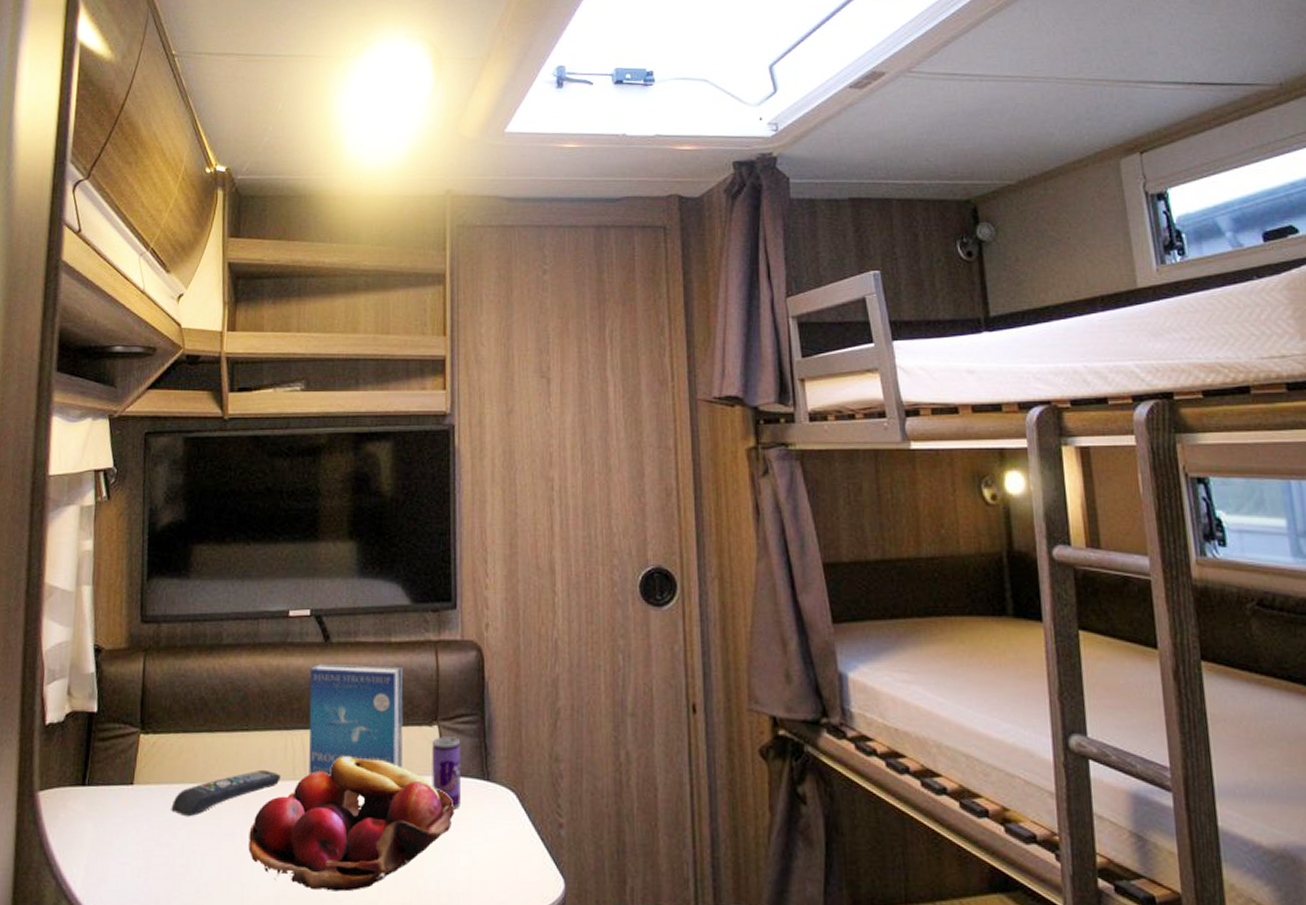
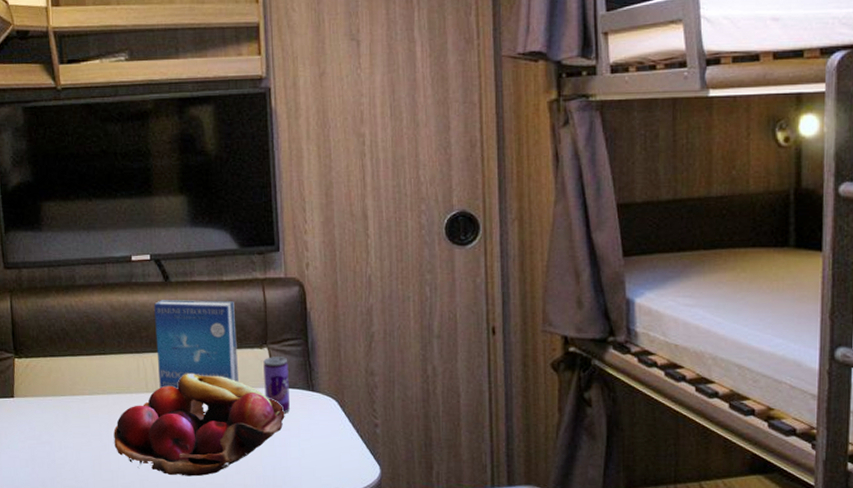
remote control: present [171,769,281,817] -> none [47,384,136,422]

